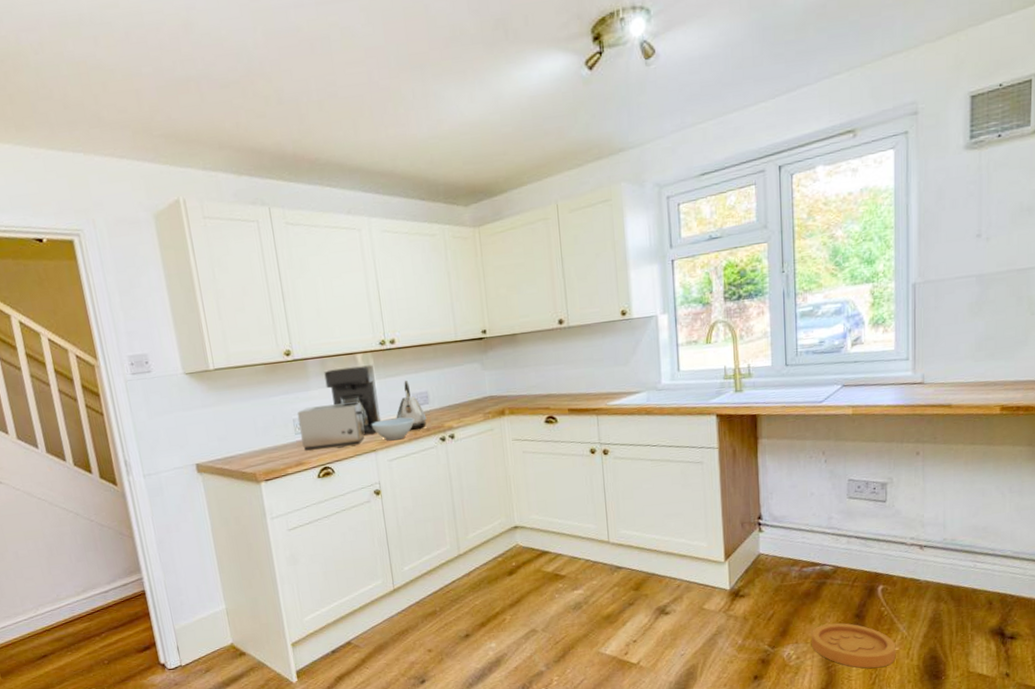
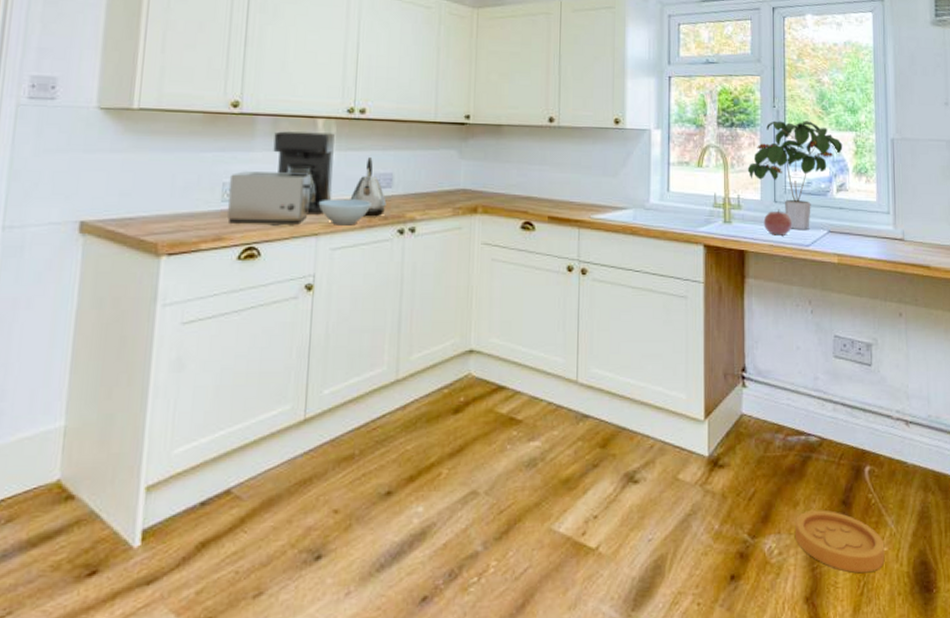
potted plant: none [757,280,858,389] -> present [747,120,843,231]
fruit: none [775,371,805,397] -> present [763,209,792,236]

